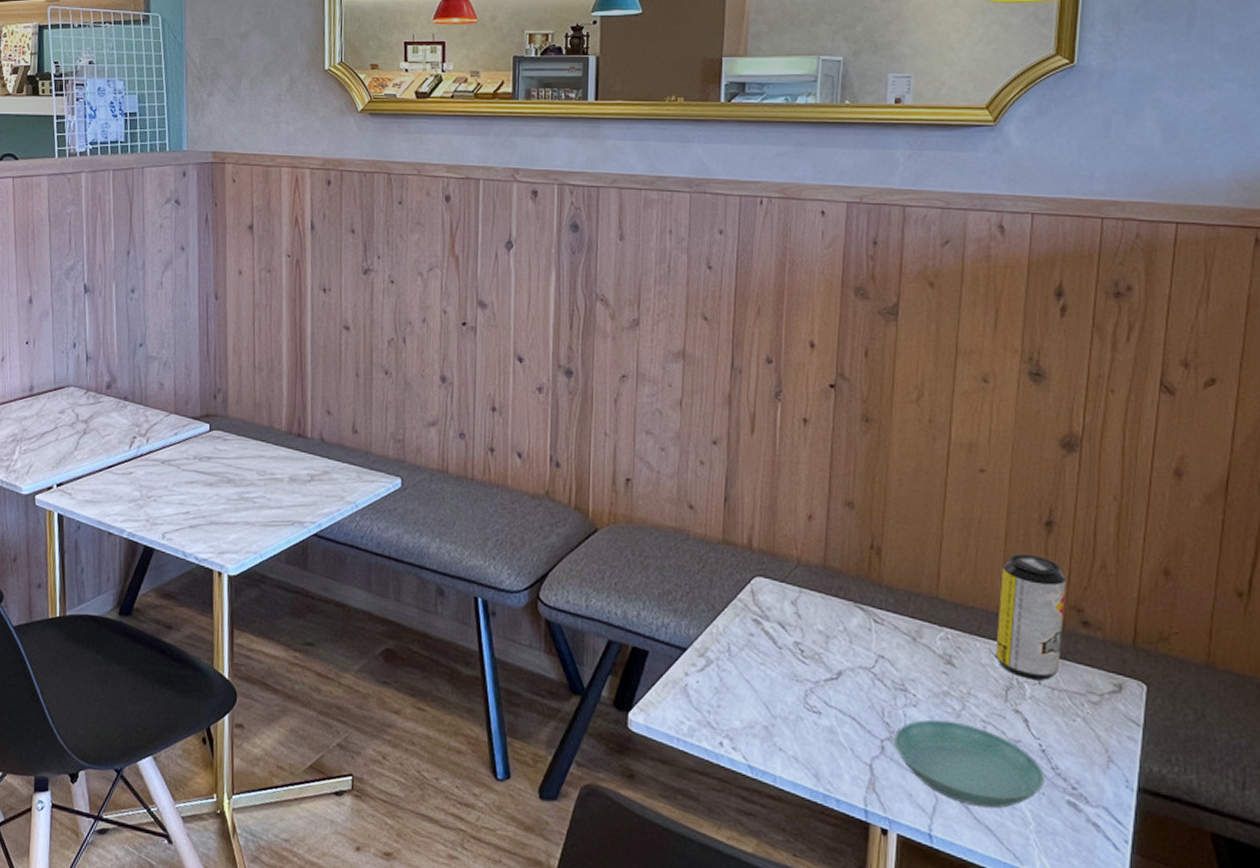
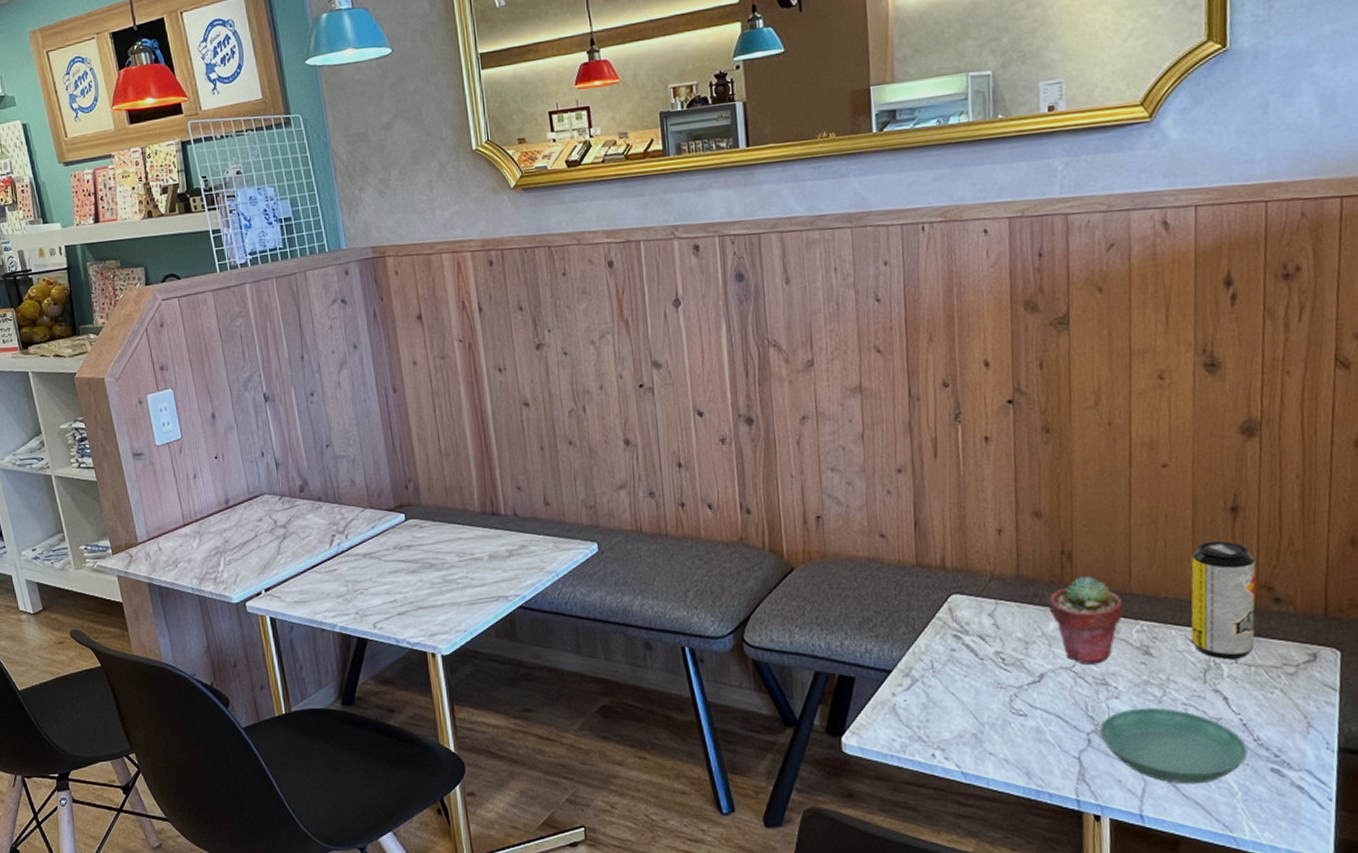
potted succulent: none [854,574,929,668] -> present [1049,575,1124,665]

